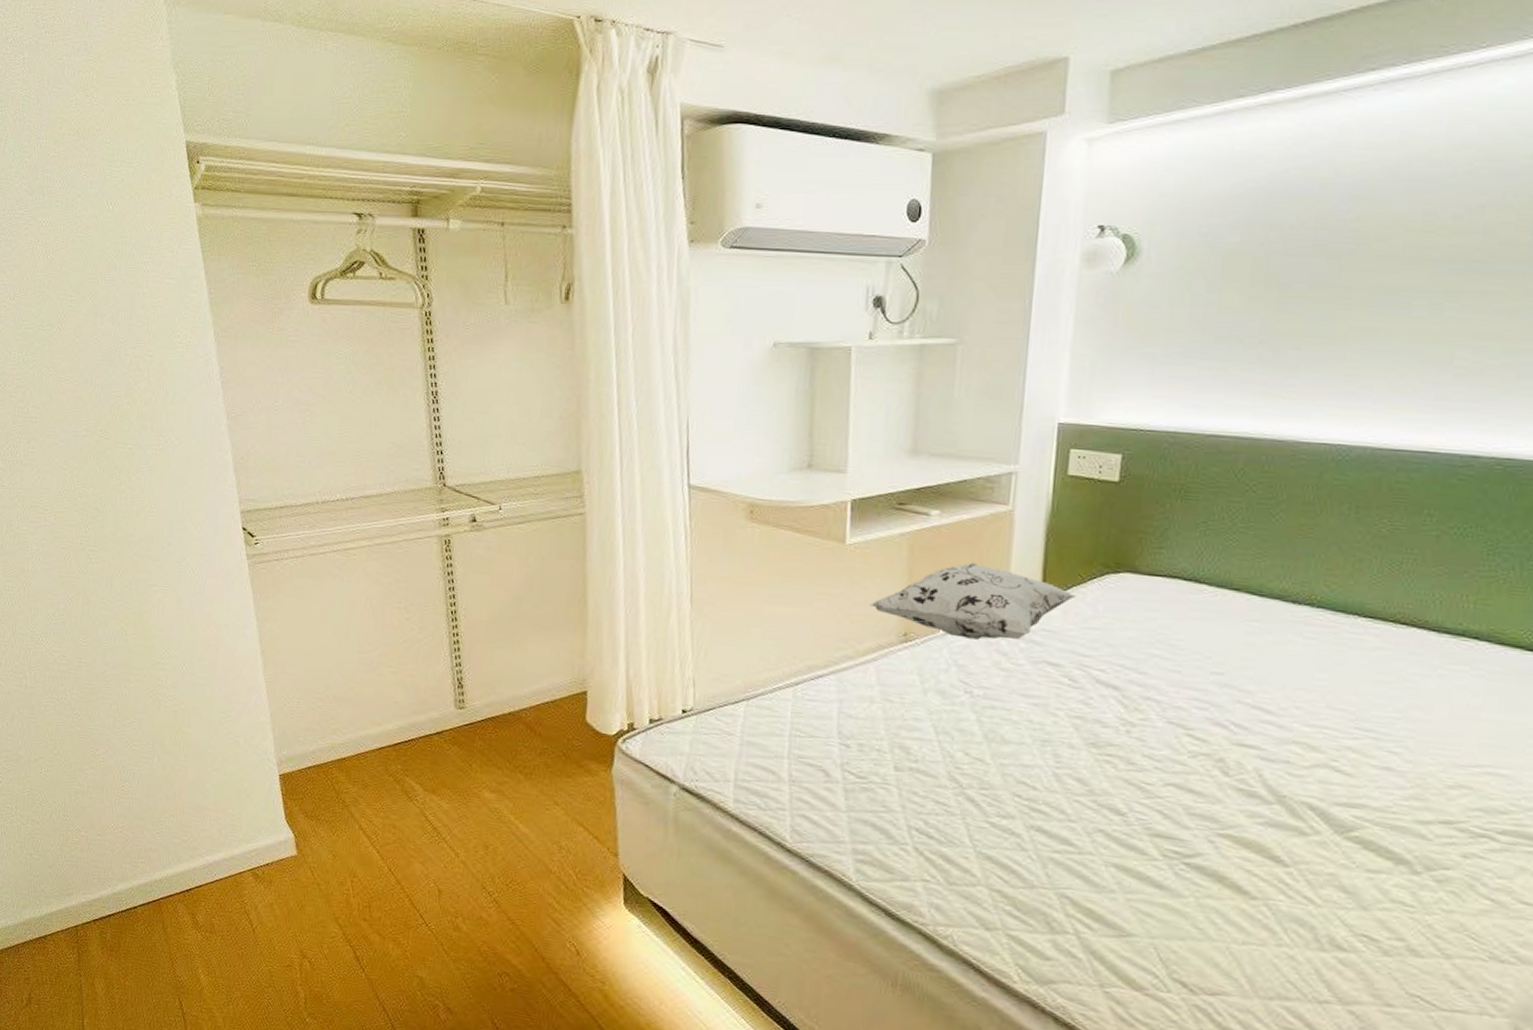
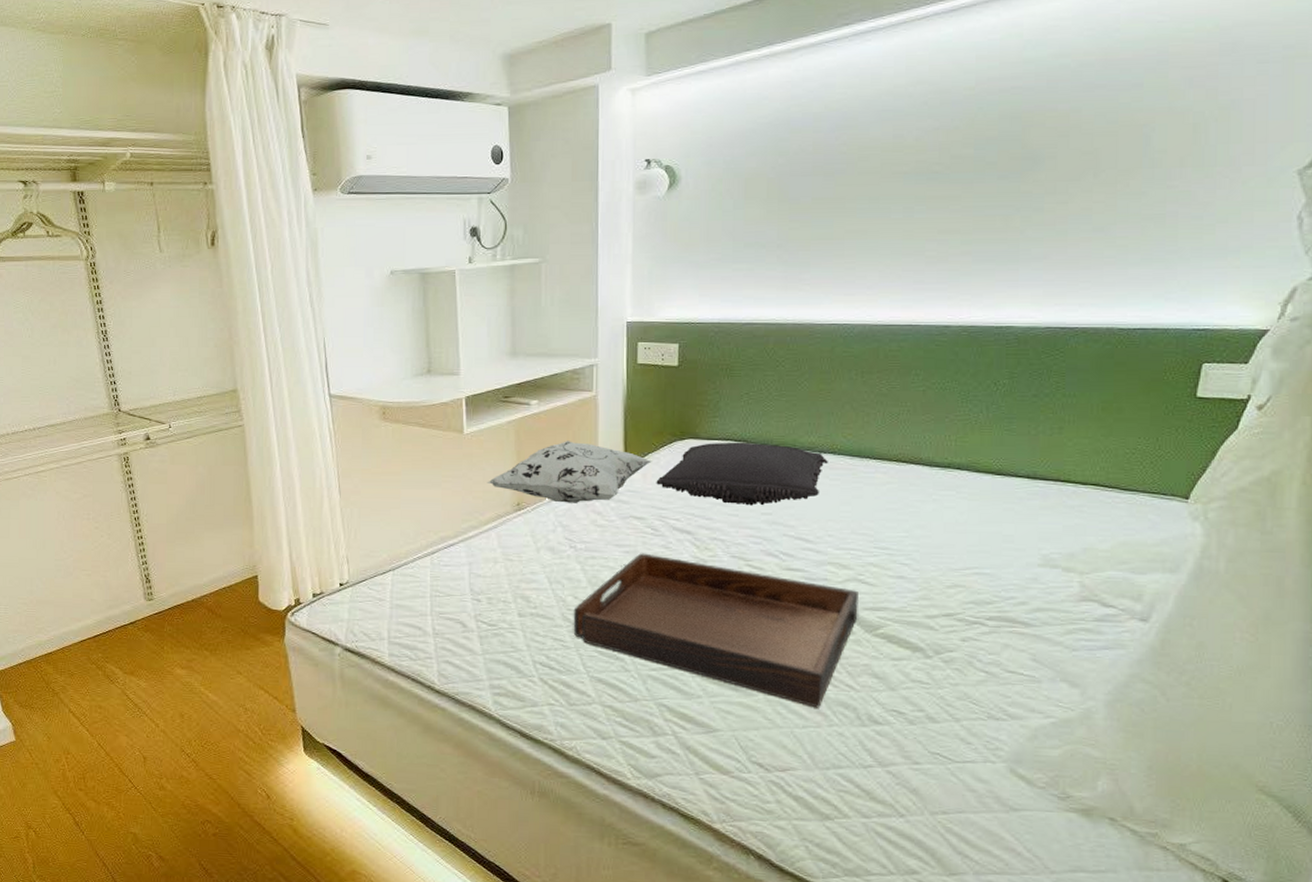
serving tray: none [960,707,1330,922] -> present [573,553,860,708]
pillow: none [1079,579,1303,662] -> present [656,442,828,506]

